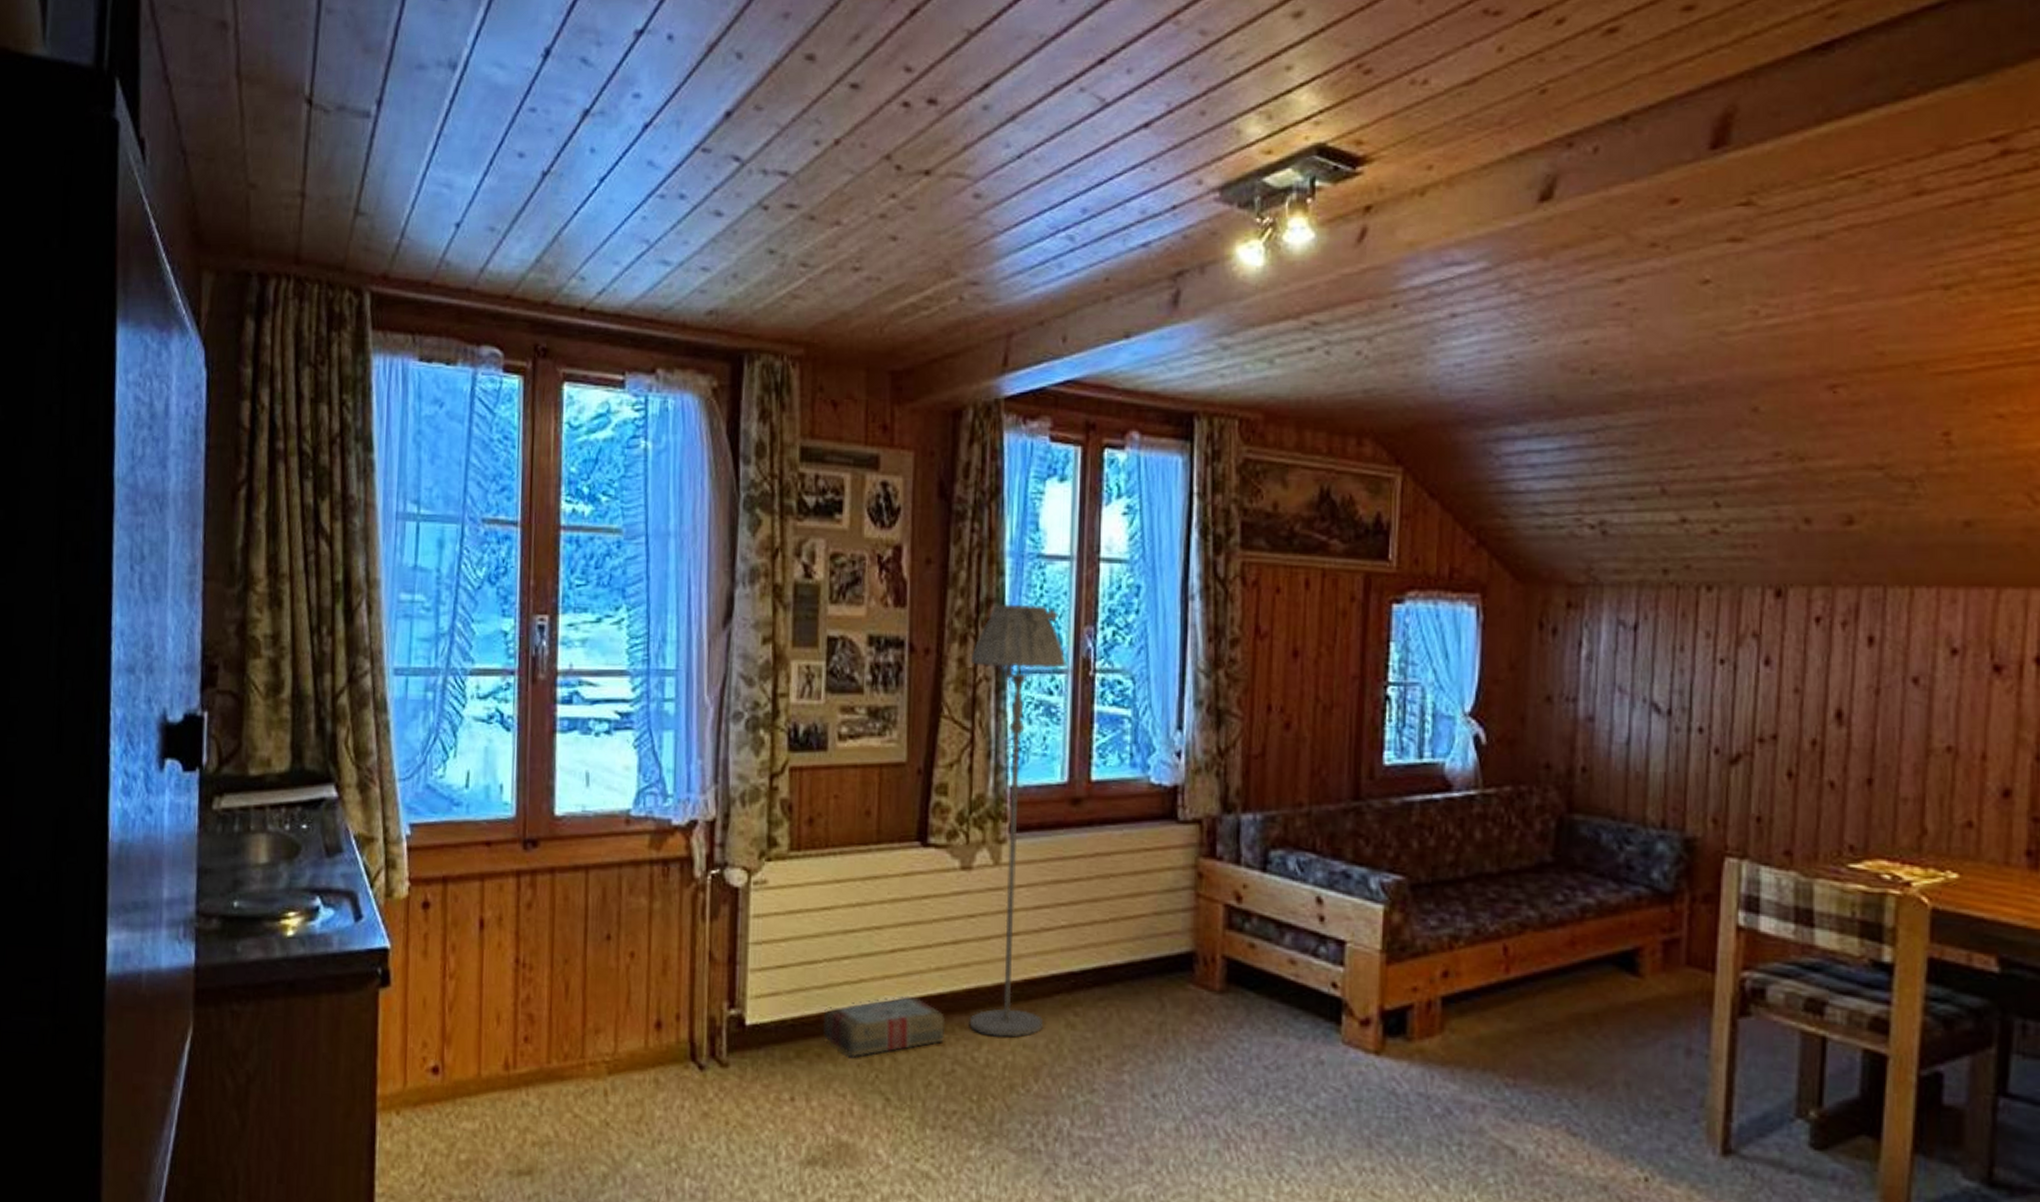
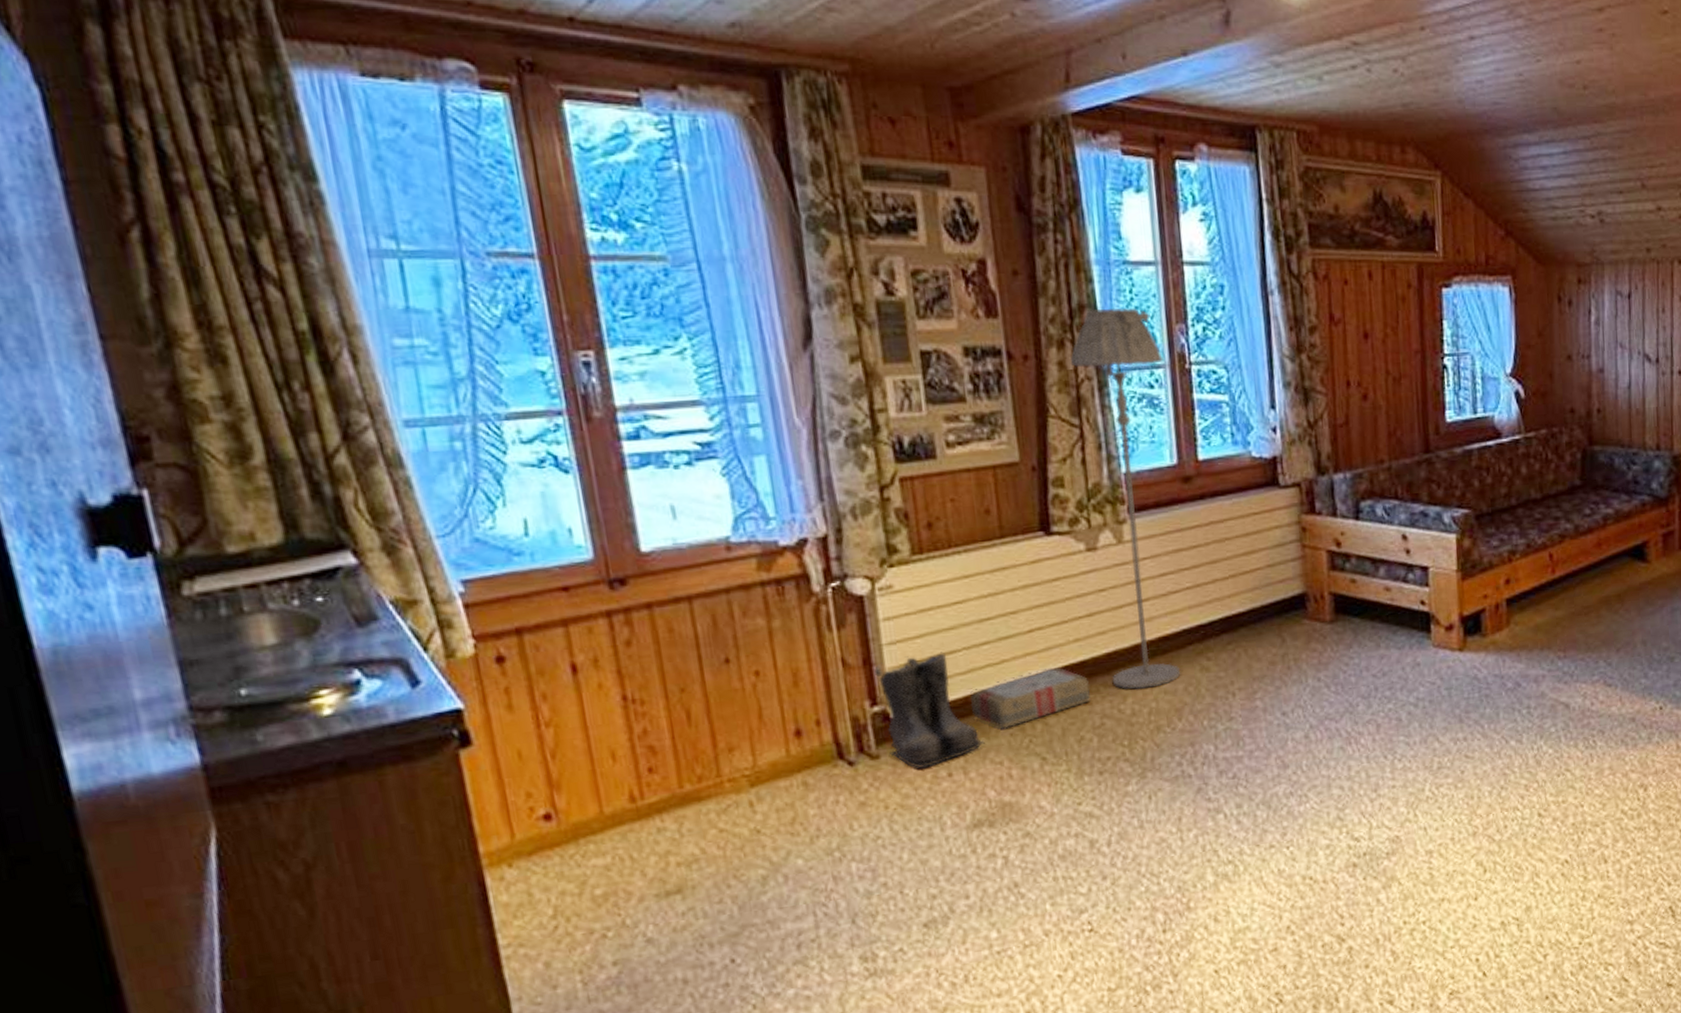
boots: none [737,959,831,1086] -> present [874,651,985,768]

